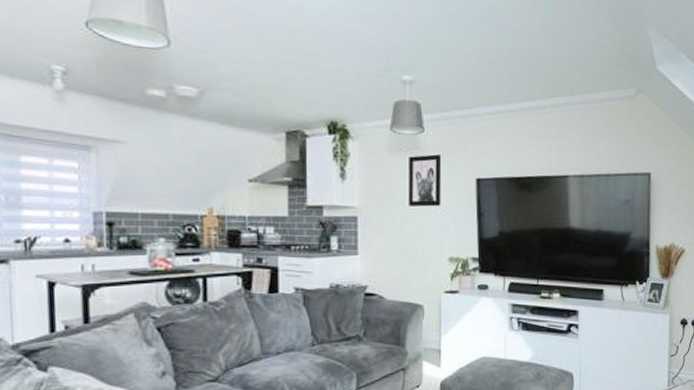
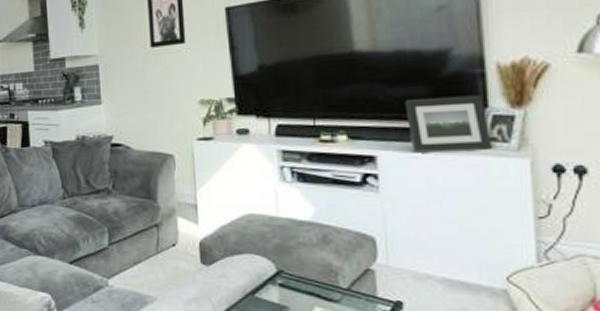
picture frame: none [599,268,649,309] -> present [404,95,492,153]

